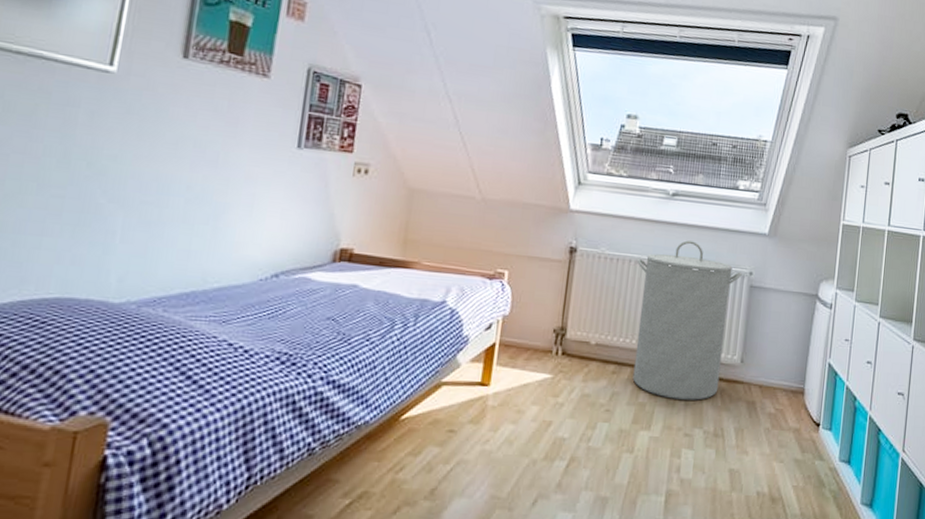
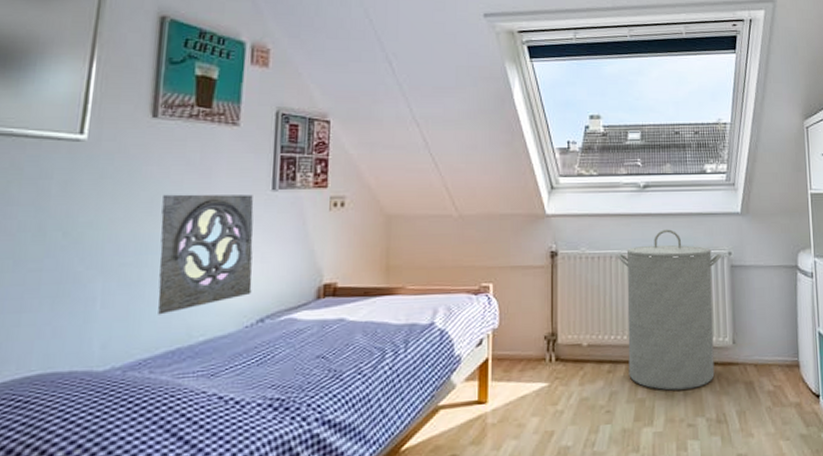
wall ornament: none [175,138,278,257] -> present [158,194,254,315]

